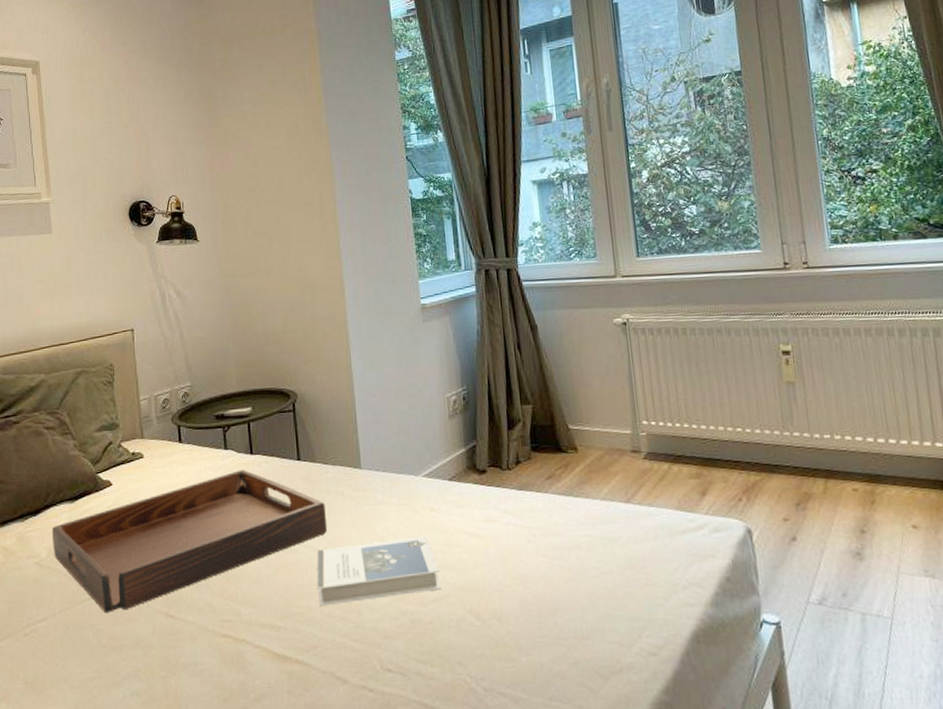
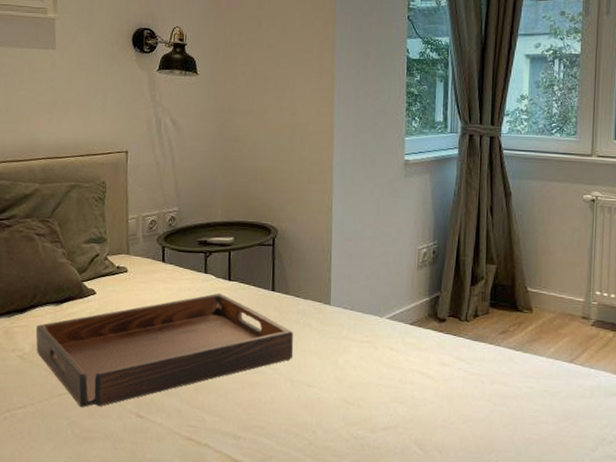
hardback book: present [316,535,442,607] -> none [277,370,392,424]

